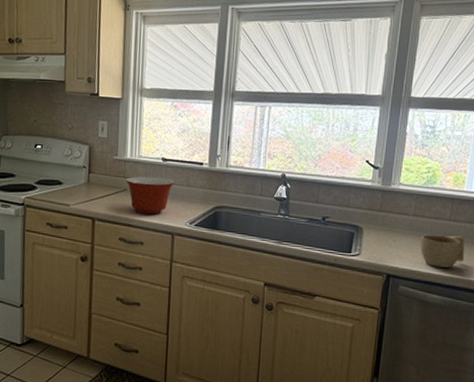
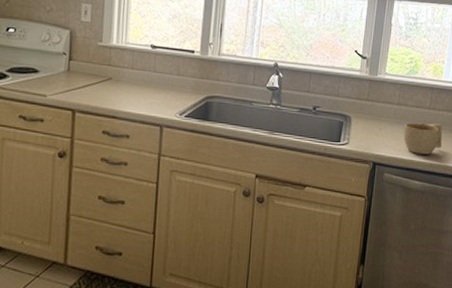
mixing bowl: present [126,176,175,215] -> none [111,64,164,106]

